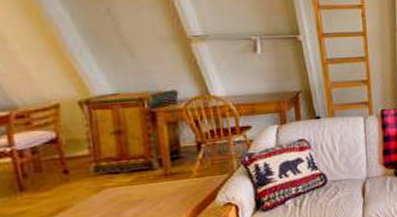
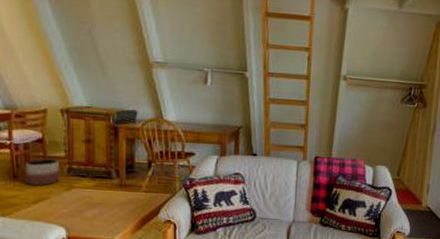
planter: none [35,159,86,195] -> present [25,158,60,186]

